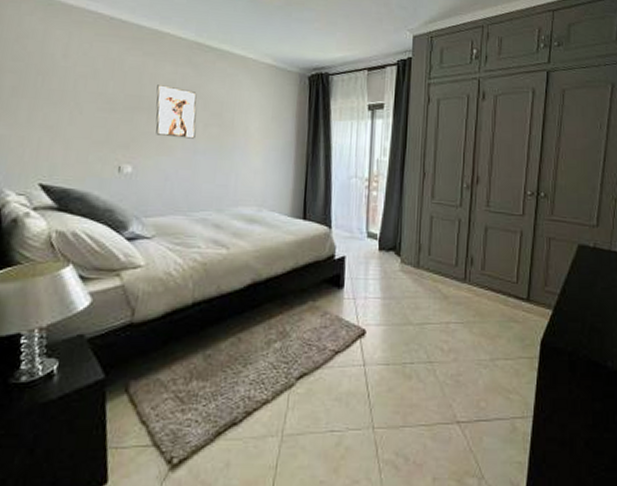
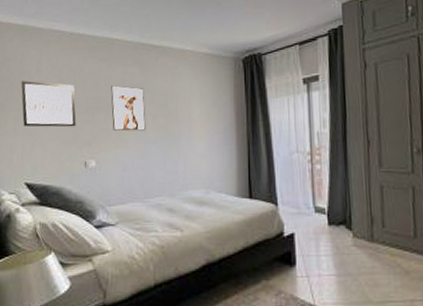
wall art: none [40,64,112,126] -> present [21,80,76,127]

